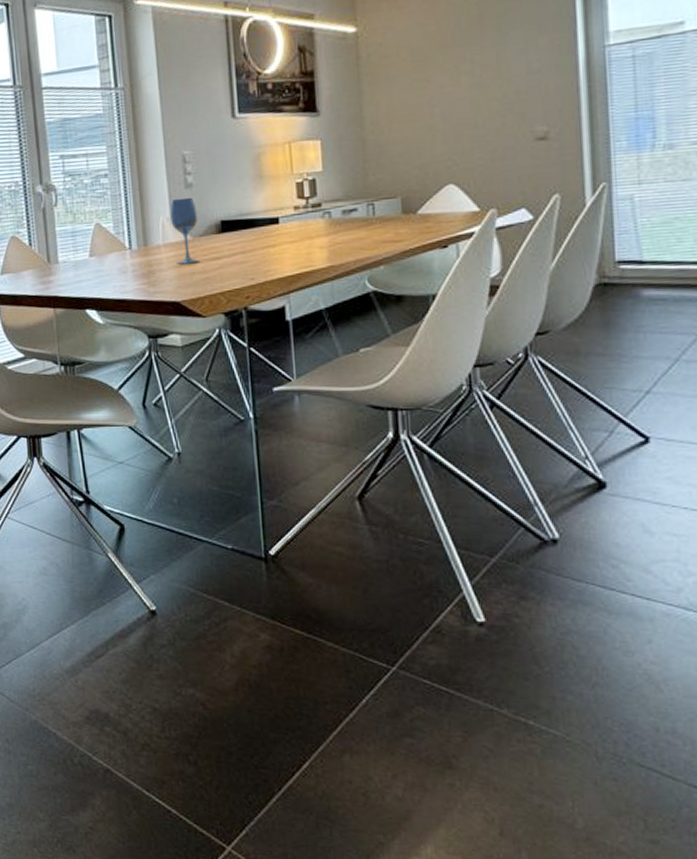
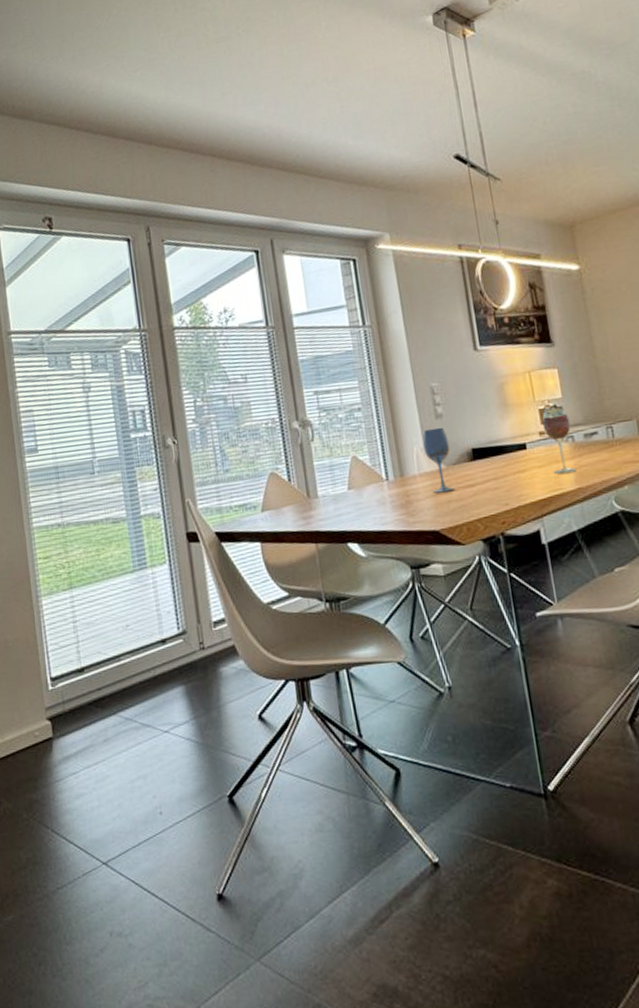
wineglass: none [298,180,331,250] -> present [541,406,577,474]

